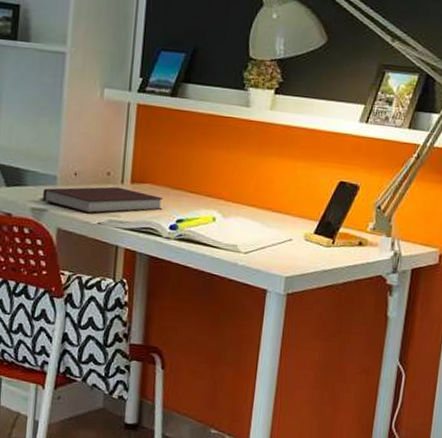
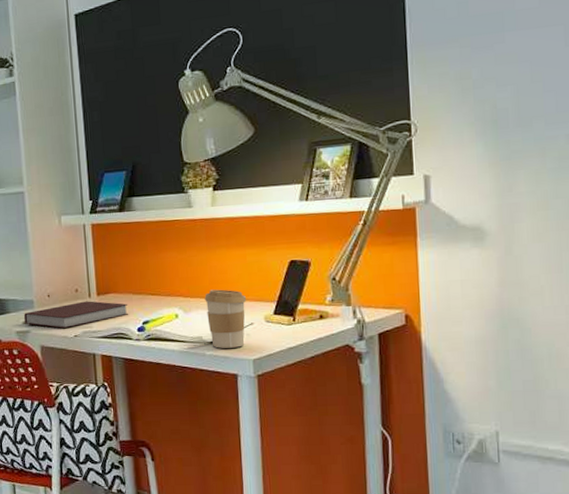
coffee cup: none [245,197,290,262] -> present [205,289,247,348]

